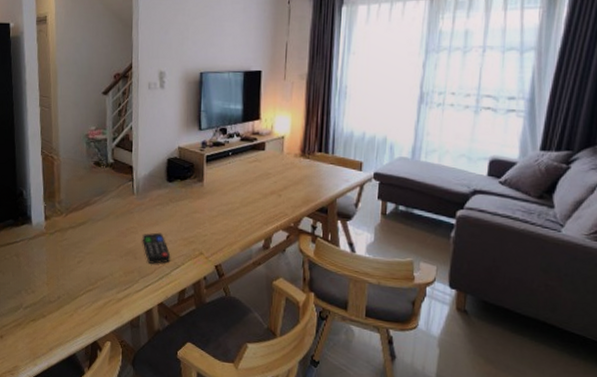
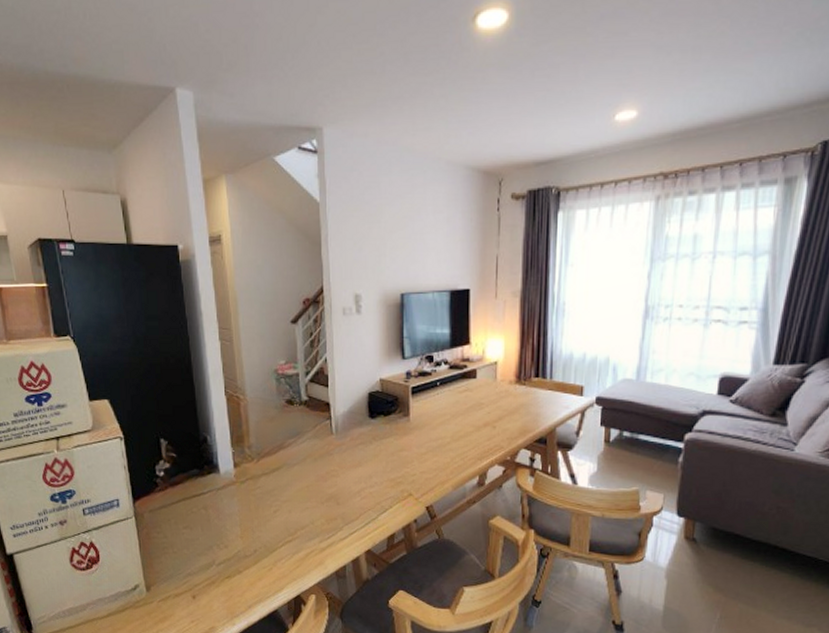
remote control: present [142,232,171,264] -> none [344,474,377,509]

